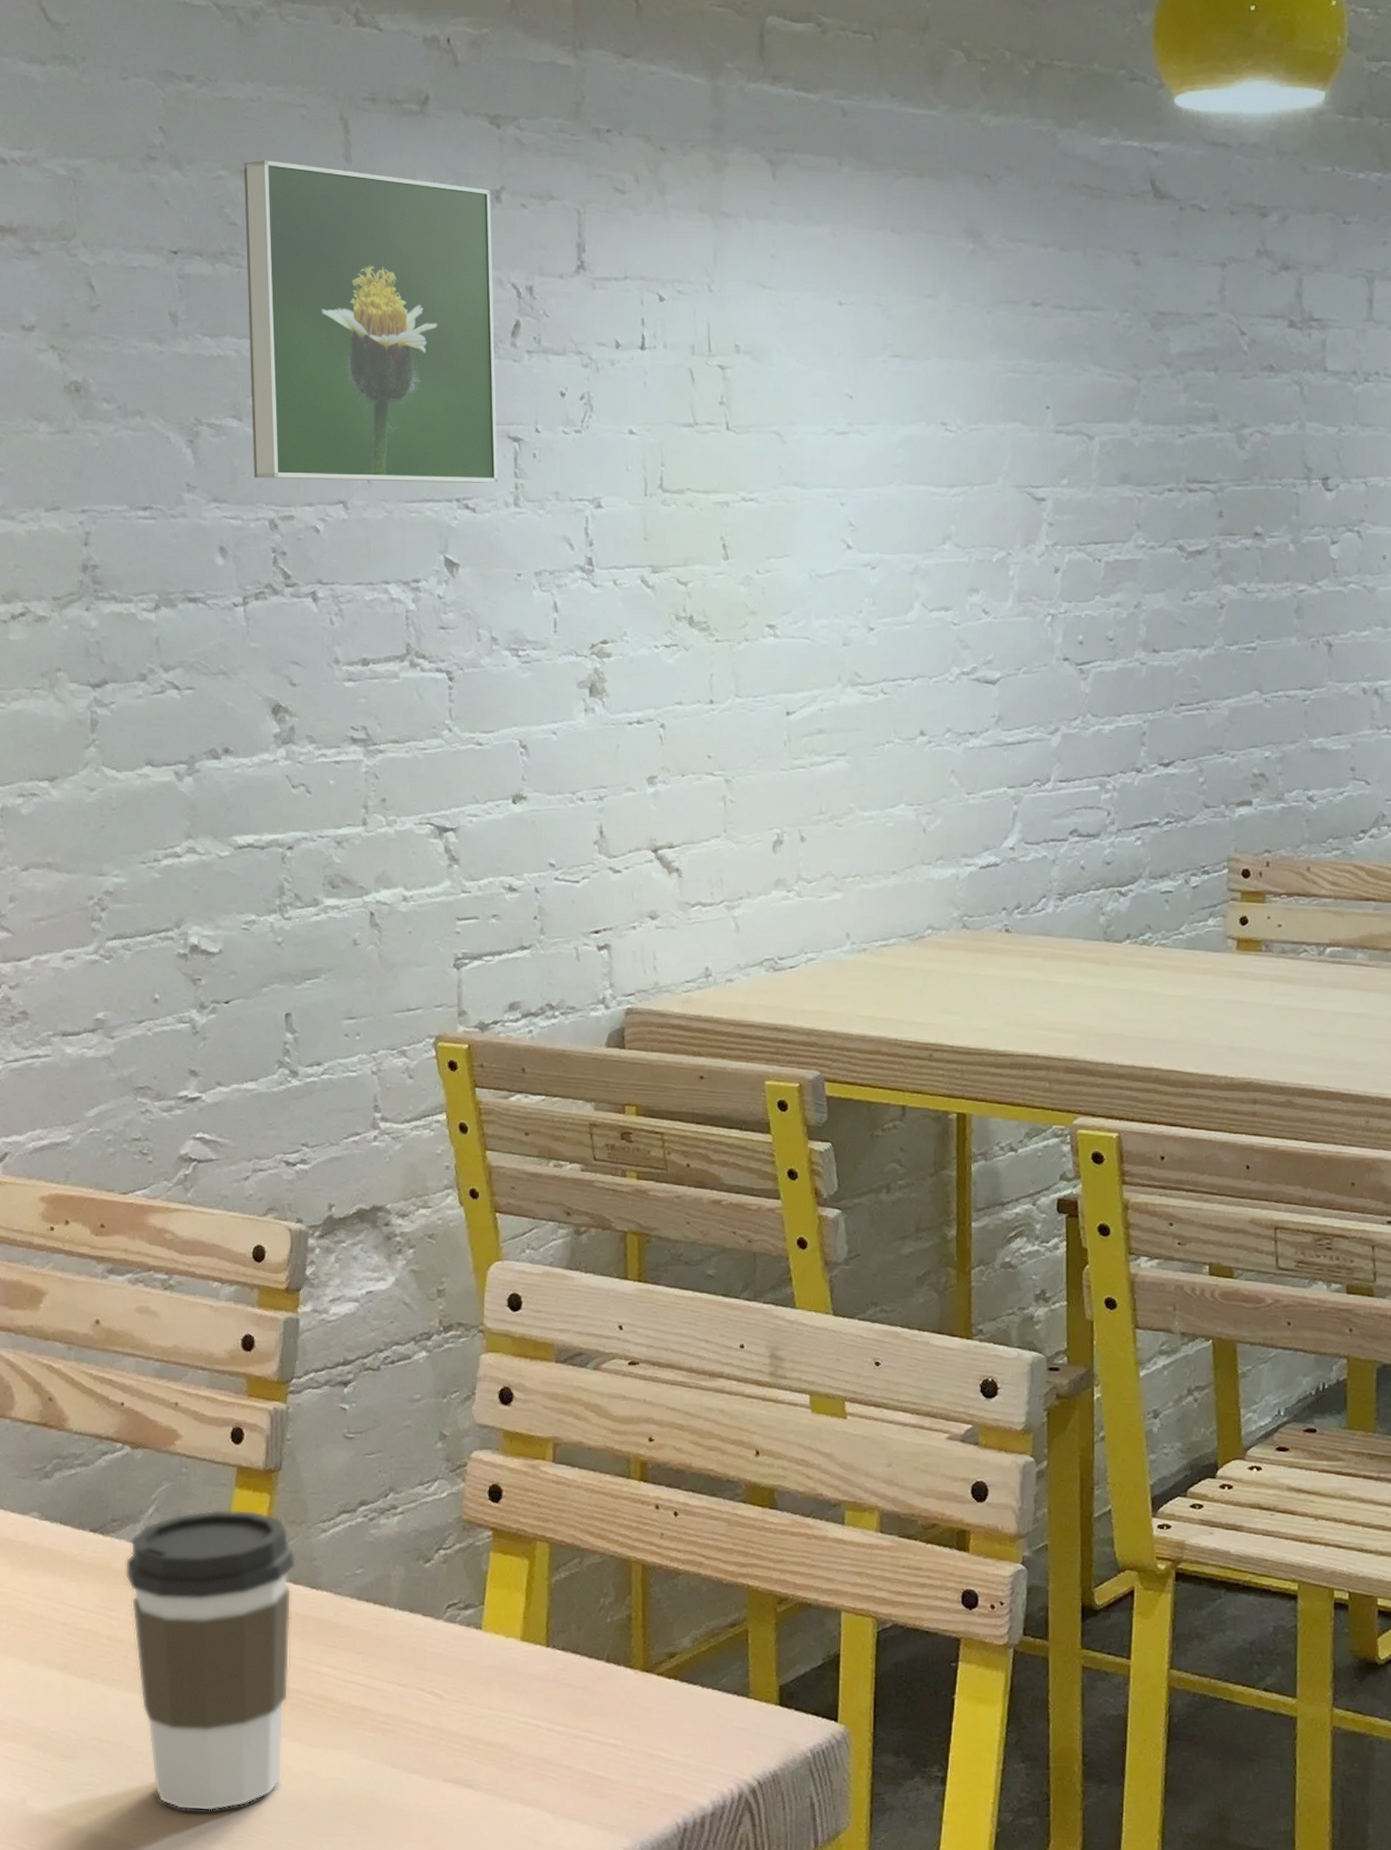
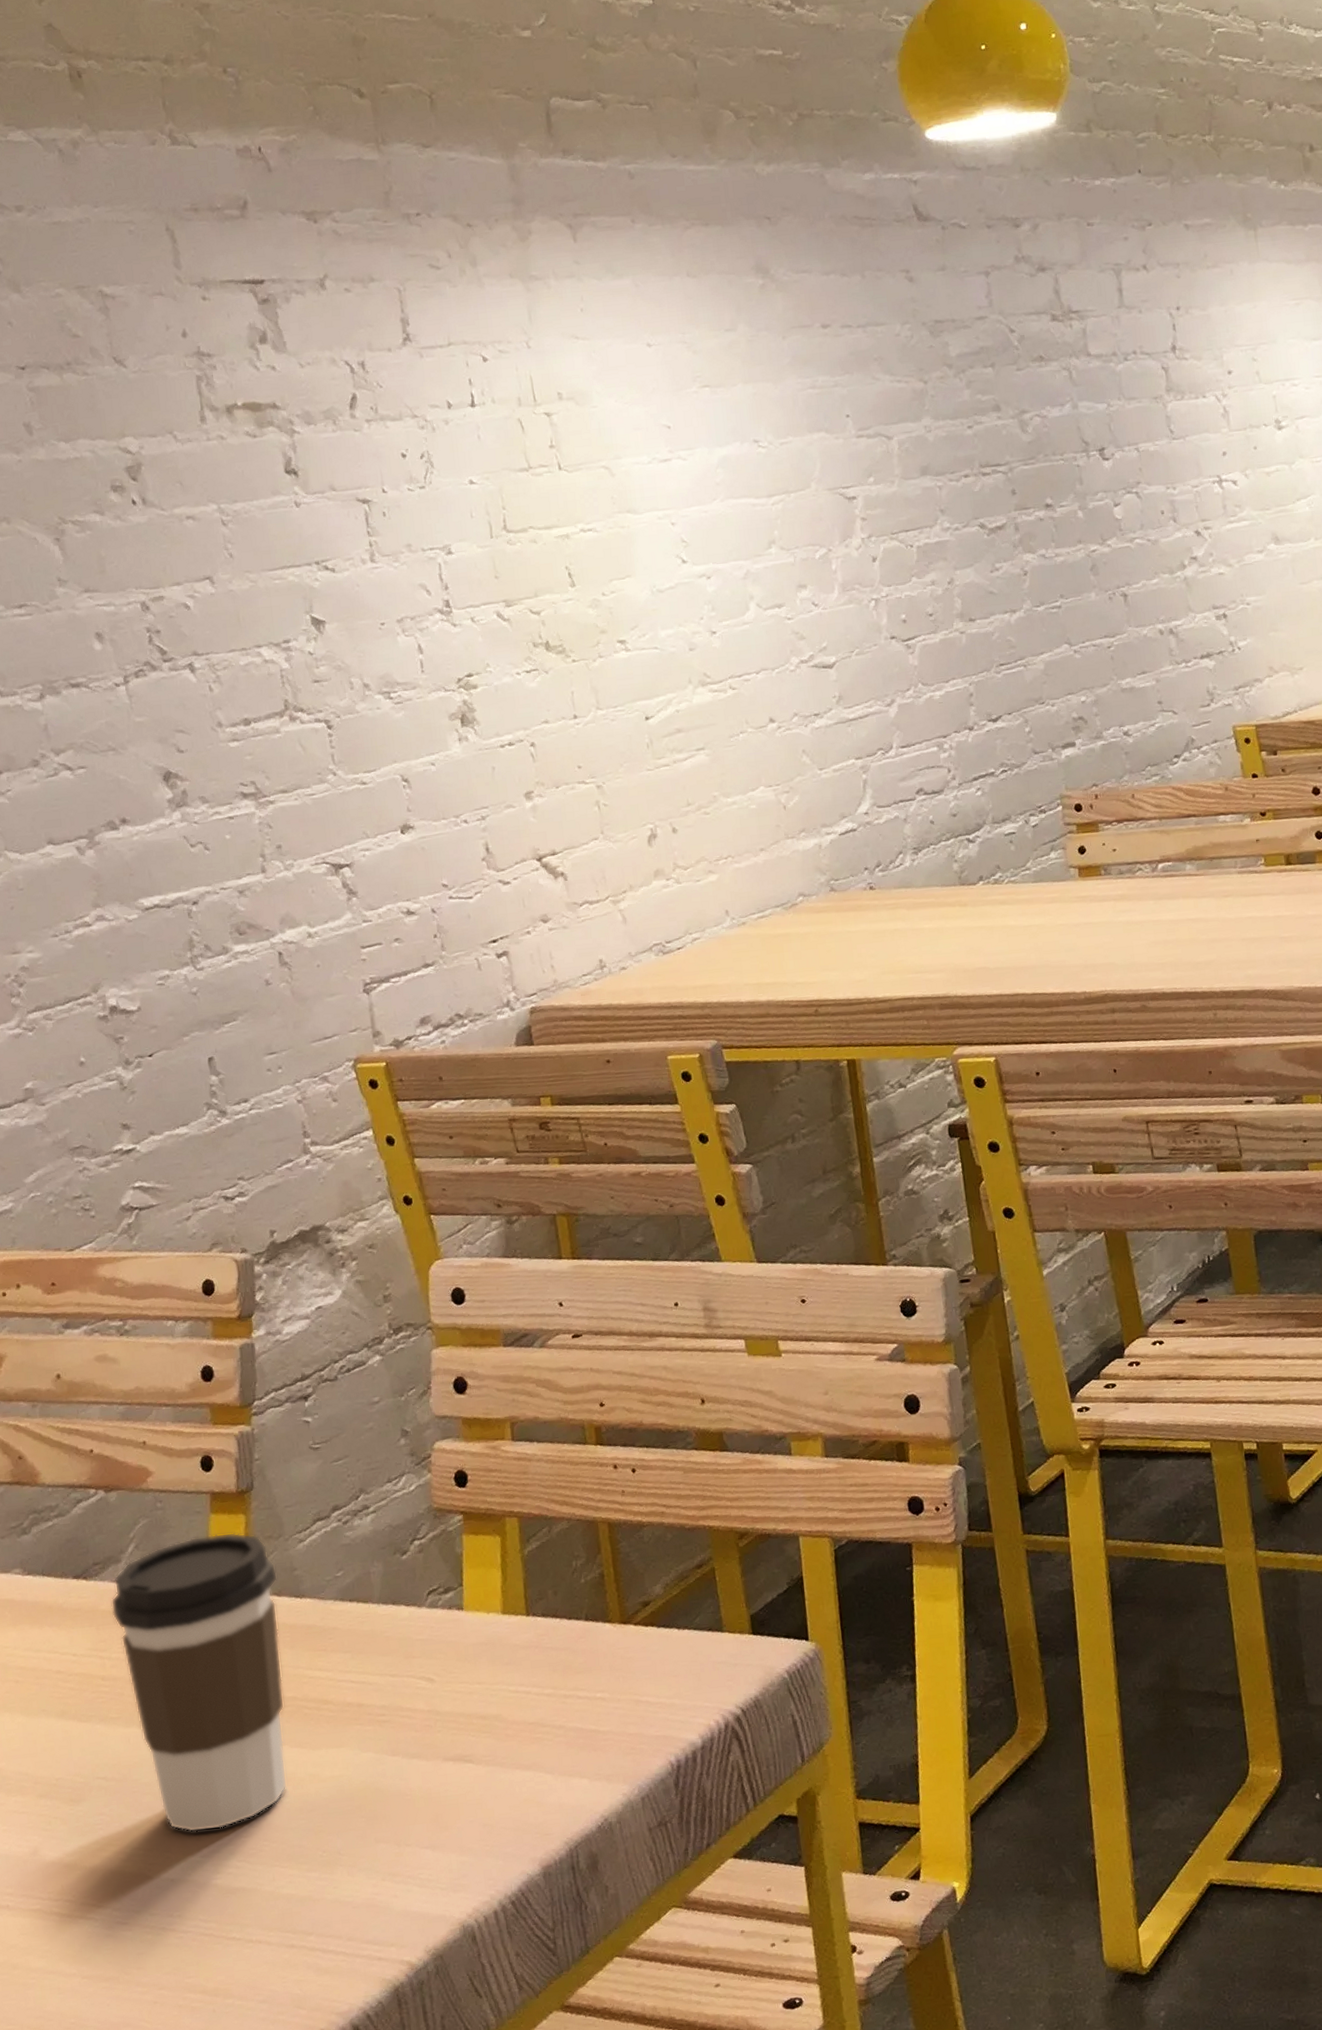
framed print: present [243,160,498,483] -> none [79,274,353,566]

